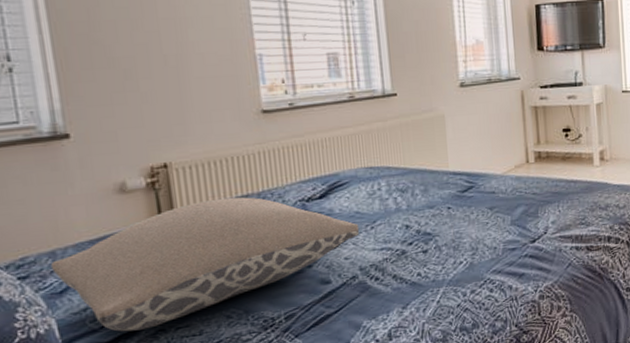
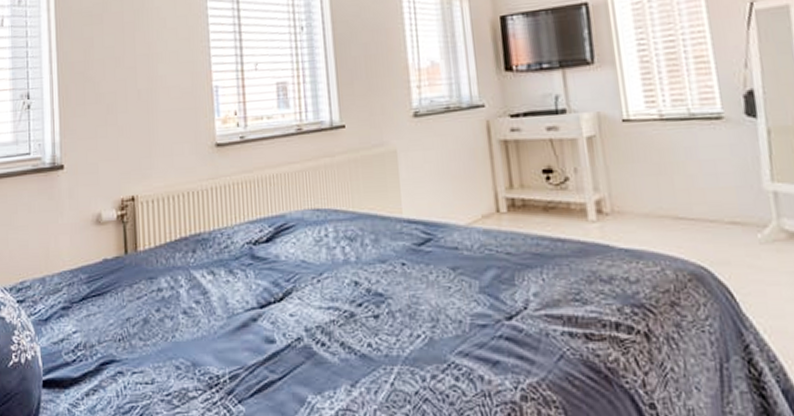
pillow: present [51,196,360,332] -> none [41,235,306,369]

